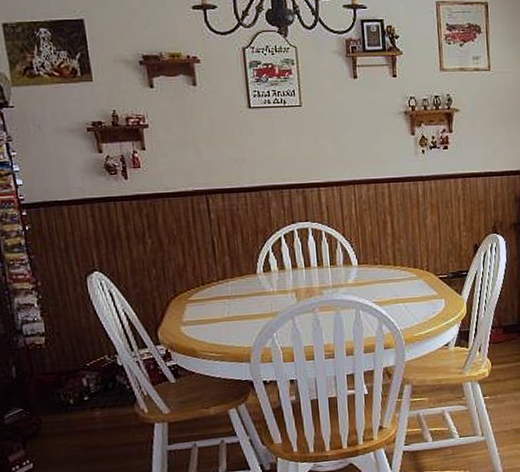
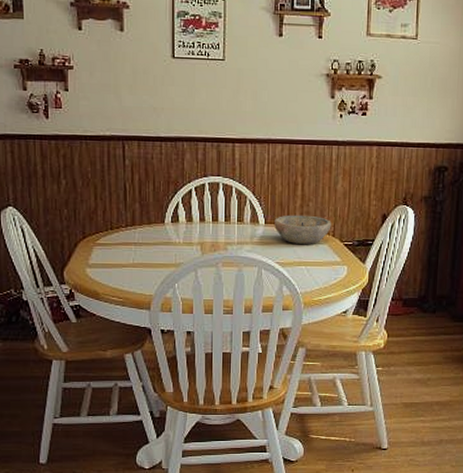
bowl: none [367,252,425,282] -> present [274,215,331,244]

